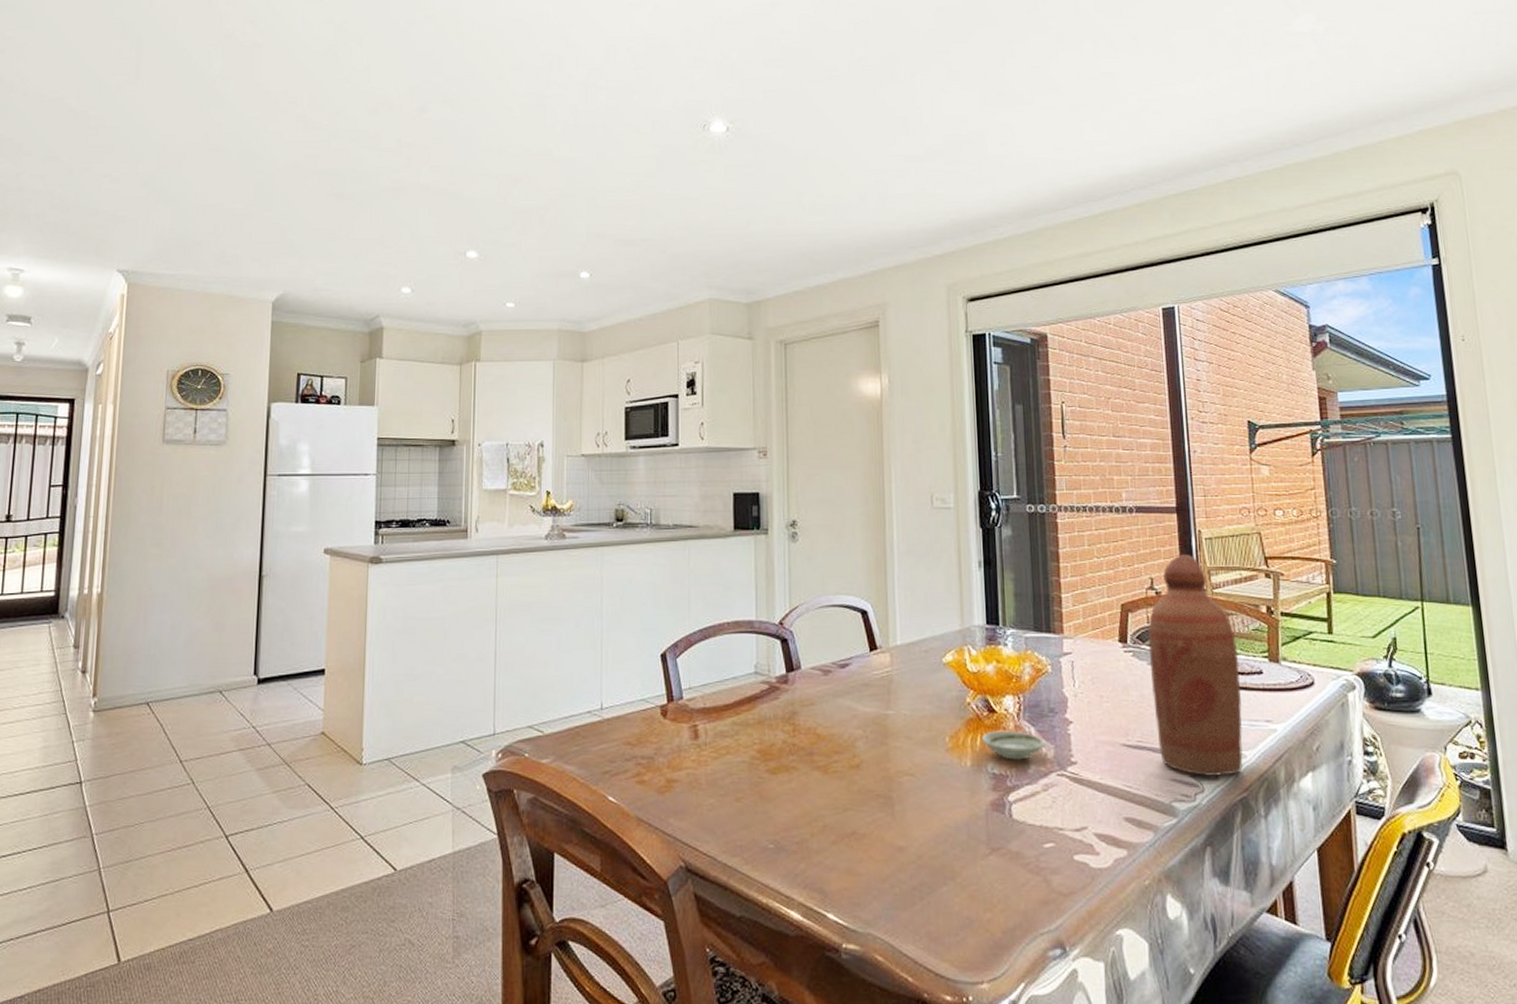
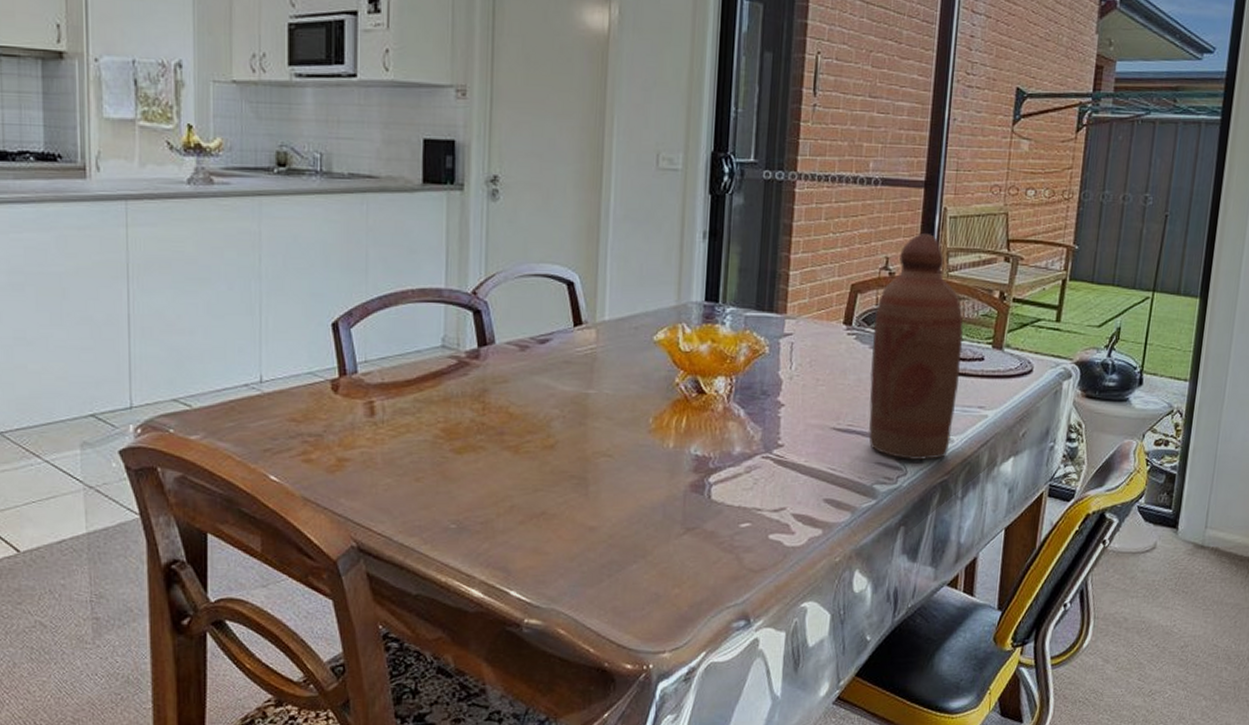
saucer: present [981,730,1045,760] -> none [687,412,754,442]

